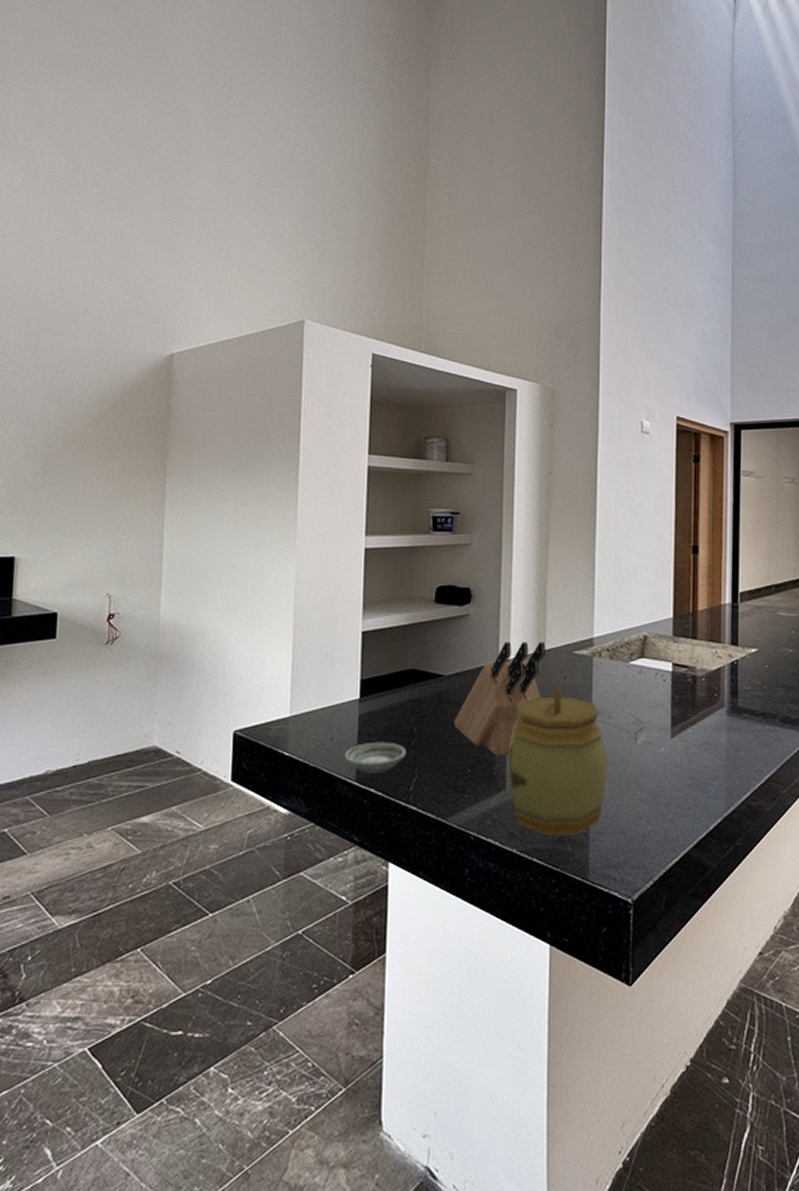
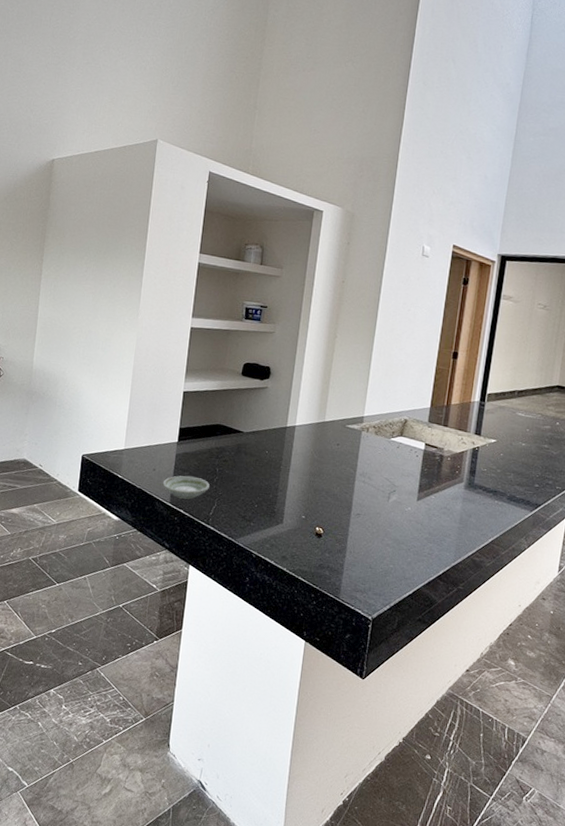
knife block: present [453,642,546,755] -> none [247,411,325,498]
jar: present [508,684,608,835] -> none [286,449,365,564]

